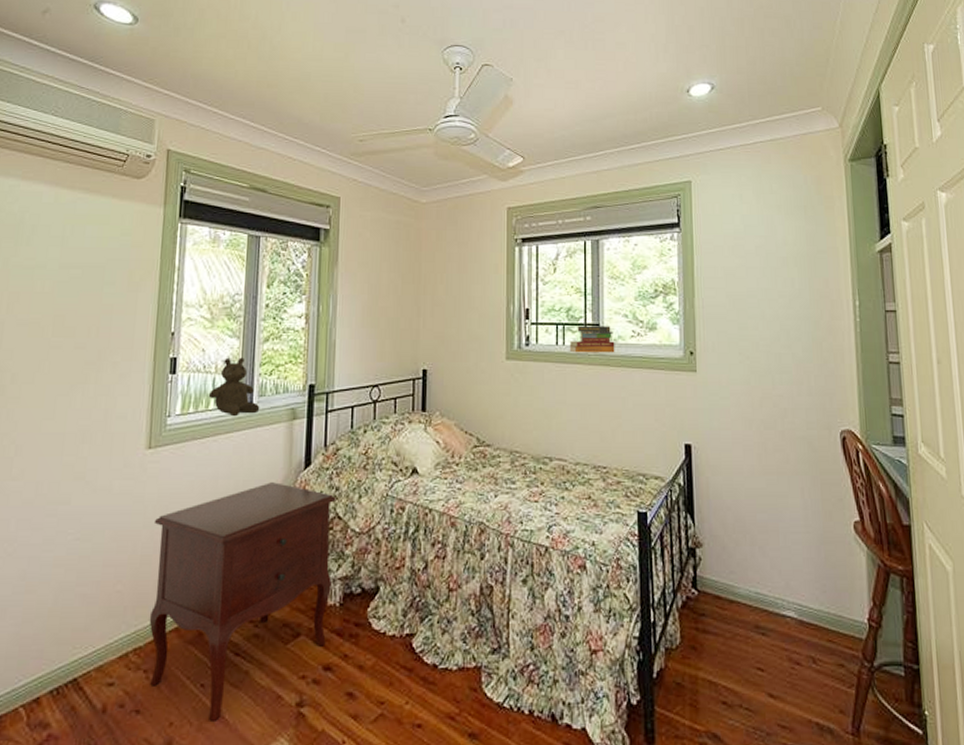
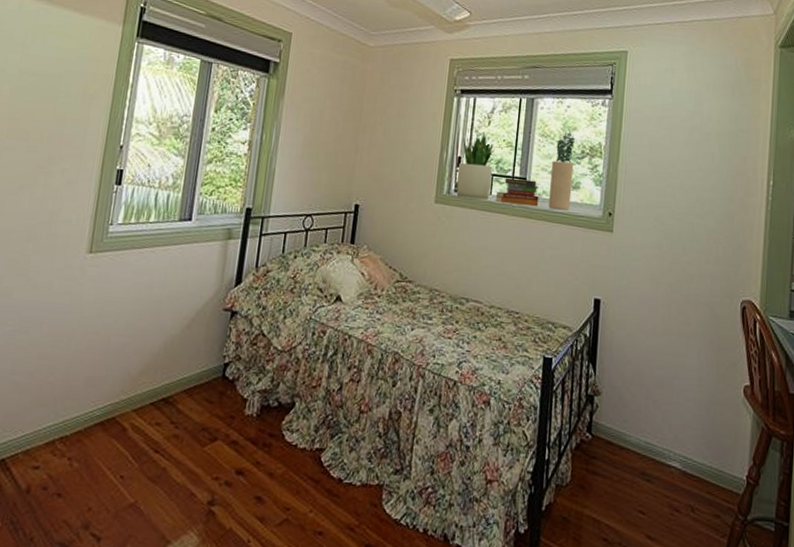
nightstand: present [149,482,336,721] -> none [73,295,263,511]
teddy bear: present [208,357,260,417] -> none [150,174,198,231]
planter: none [526,280,563,352] -> present [456,132,495,201]
vase: none [624,269,649,355] -> present [548,130,575,211]

